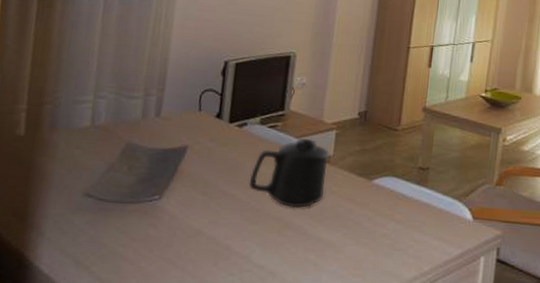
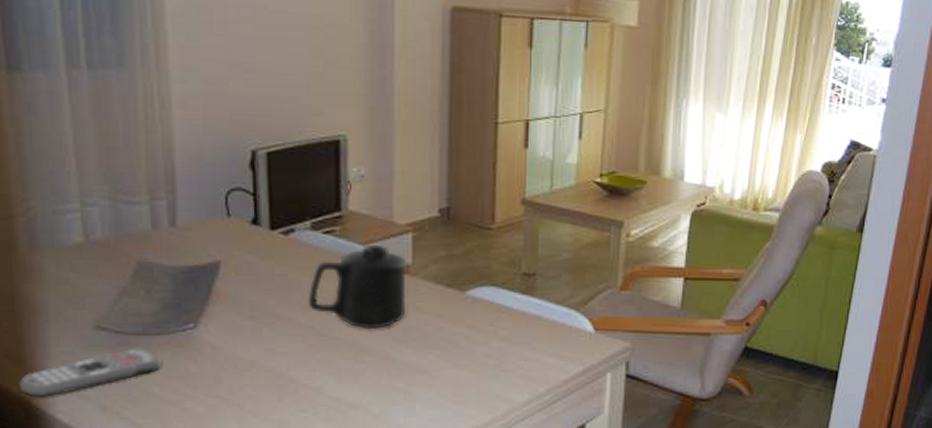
remote control: none [17,213,129,251] -> present [18,348,161,397]

